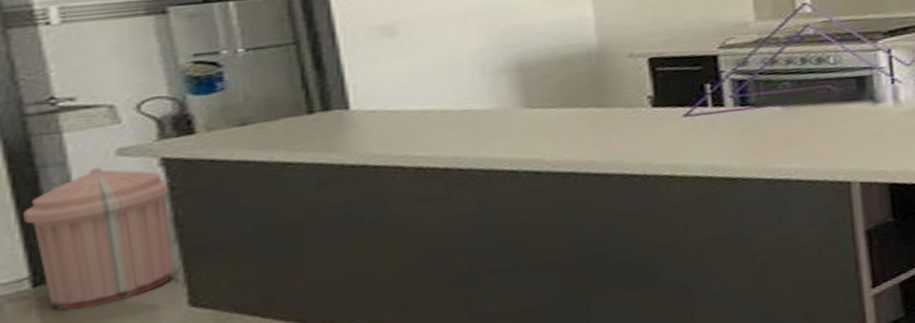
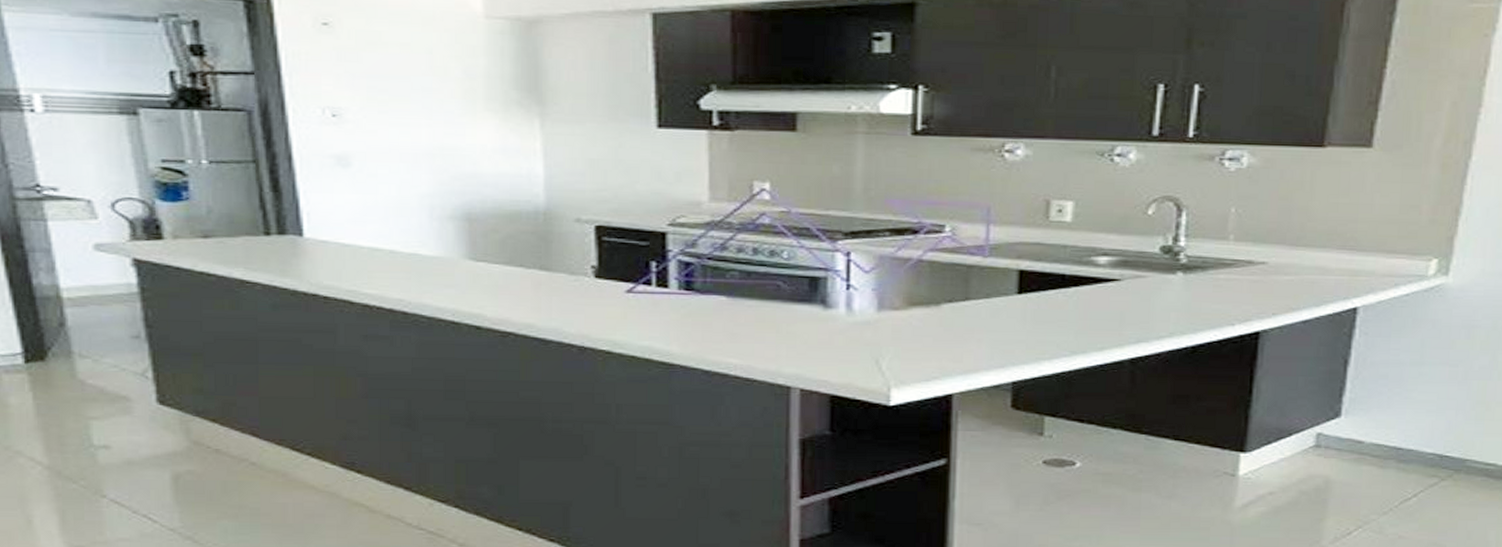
trash can: present [23,167,173,311] -> none [15,259,143,390]

